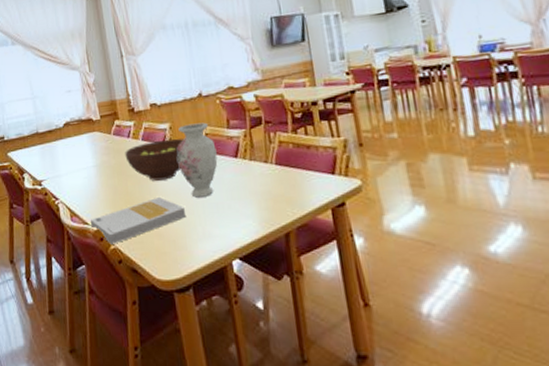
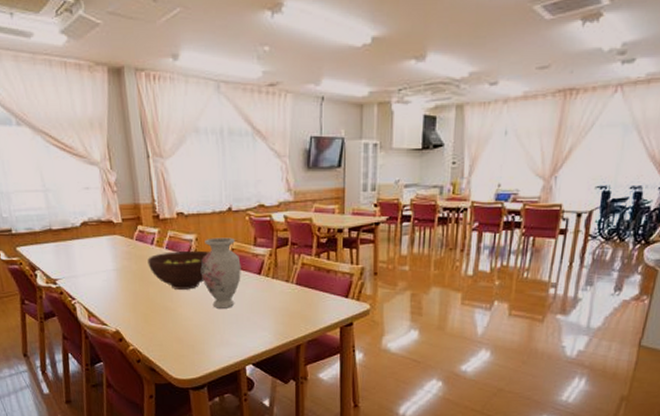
book: present [90,197,187,244] -> none [109,305,207,345]

